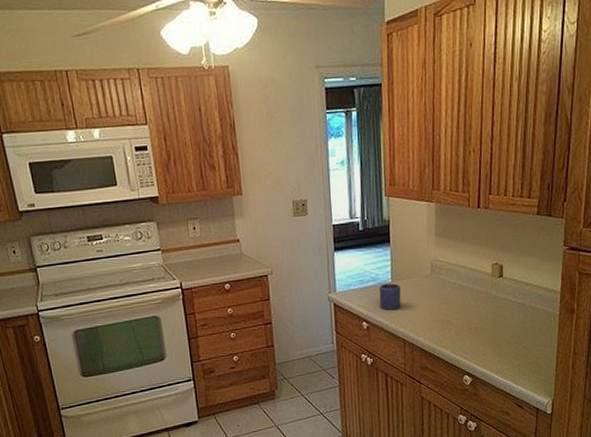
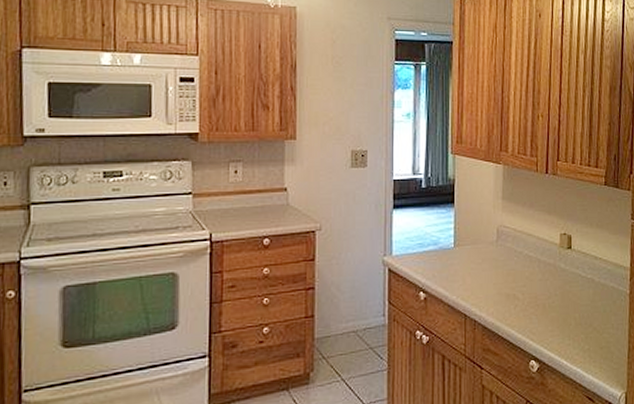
mug: present [379,283,401,310] -> none [440,249,464,279]

